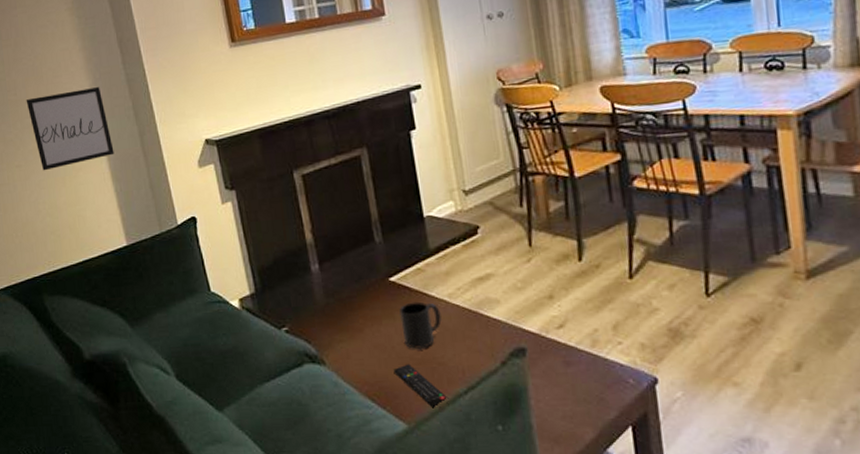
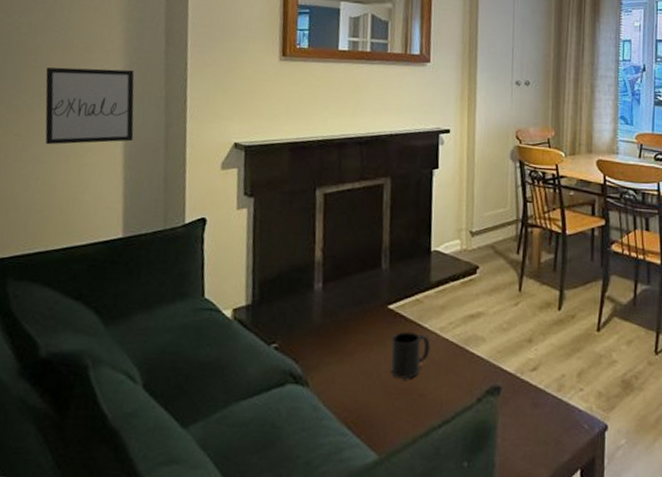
remote control: present [393,363,449,408] -> none [375,393,423,440]

